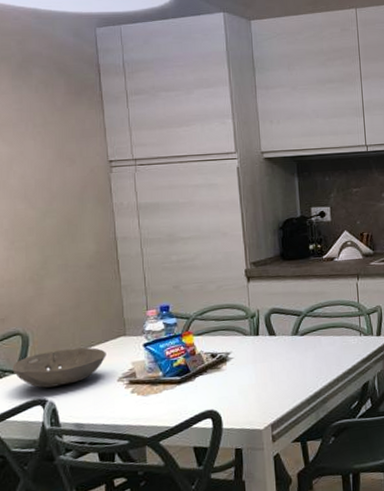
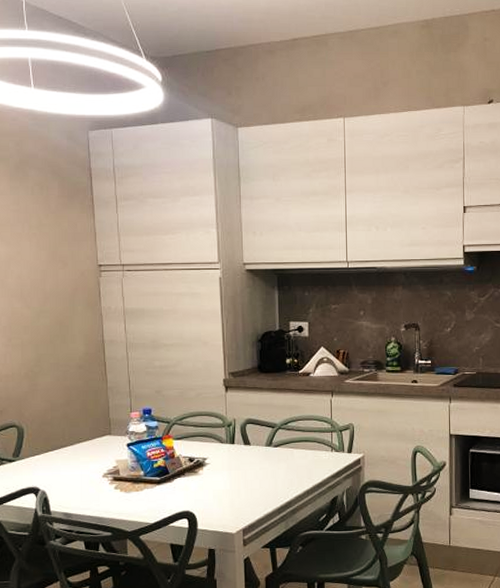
bowl: present [12,347,106,388] -> none [9,443,93,478]

